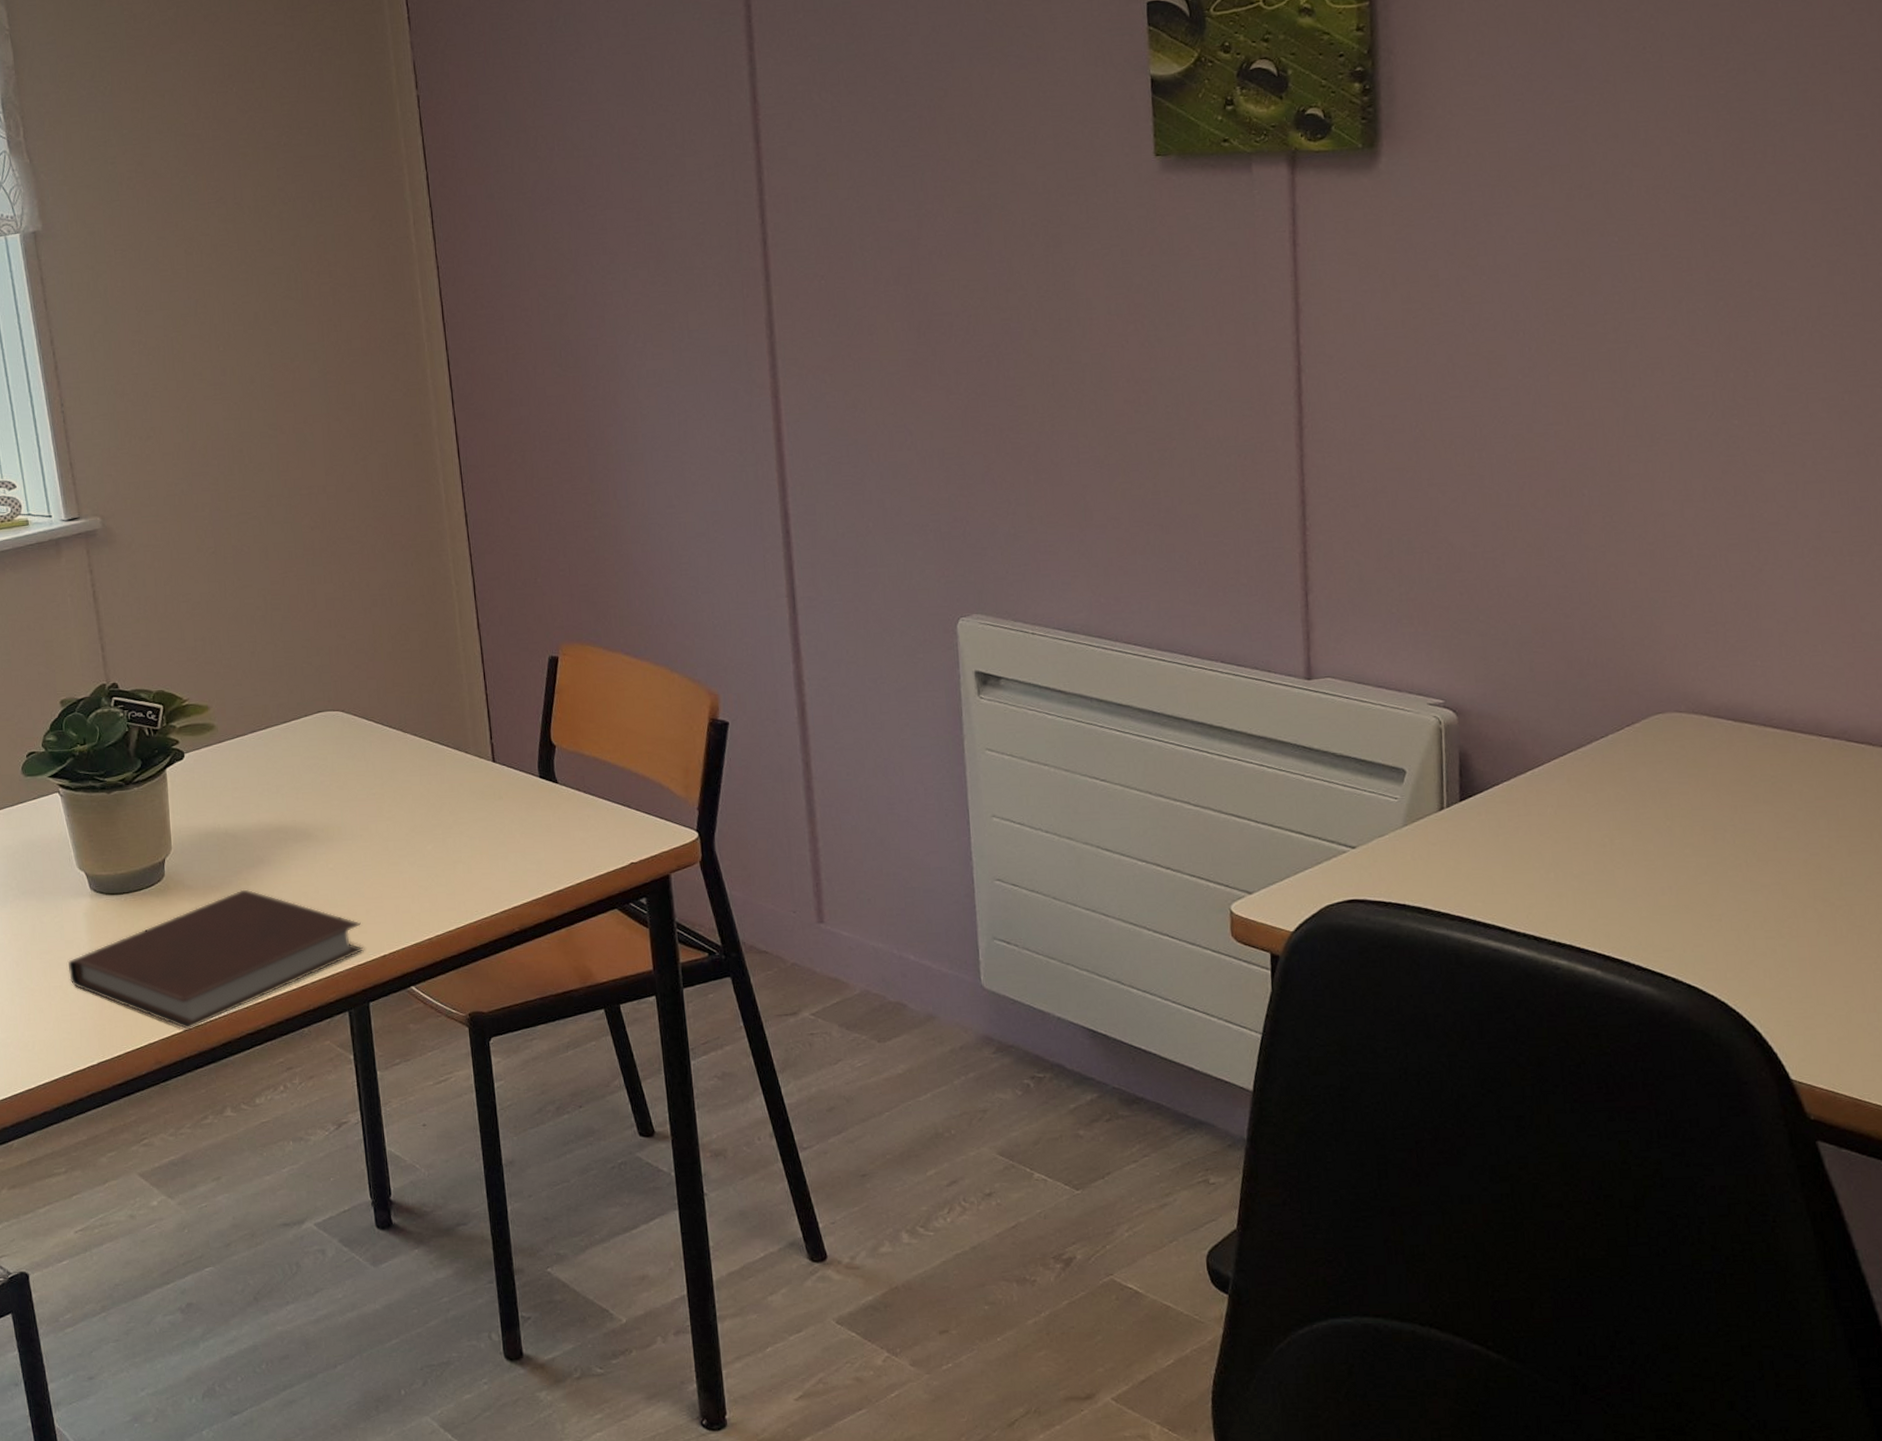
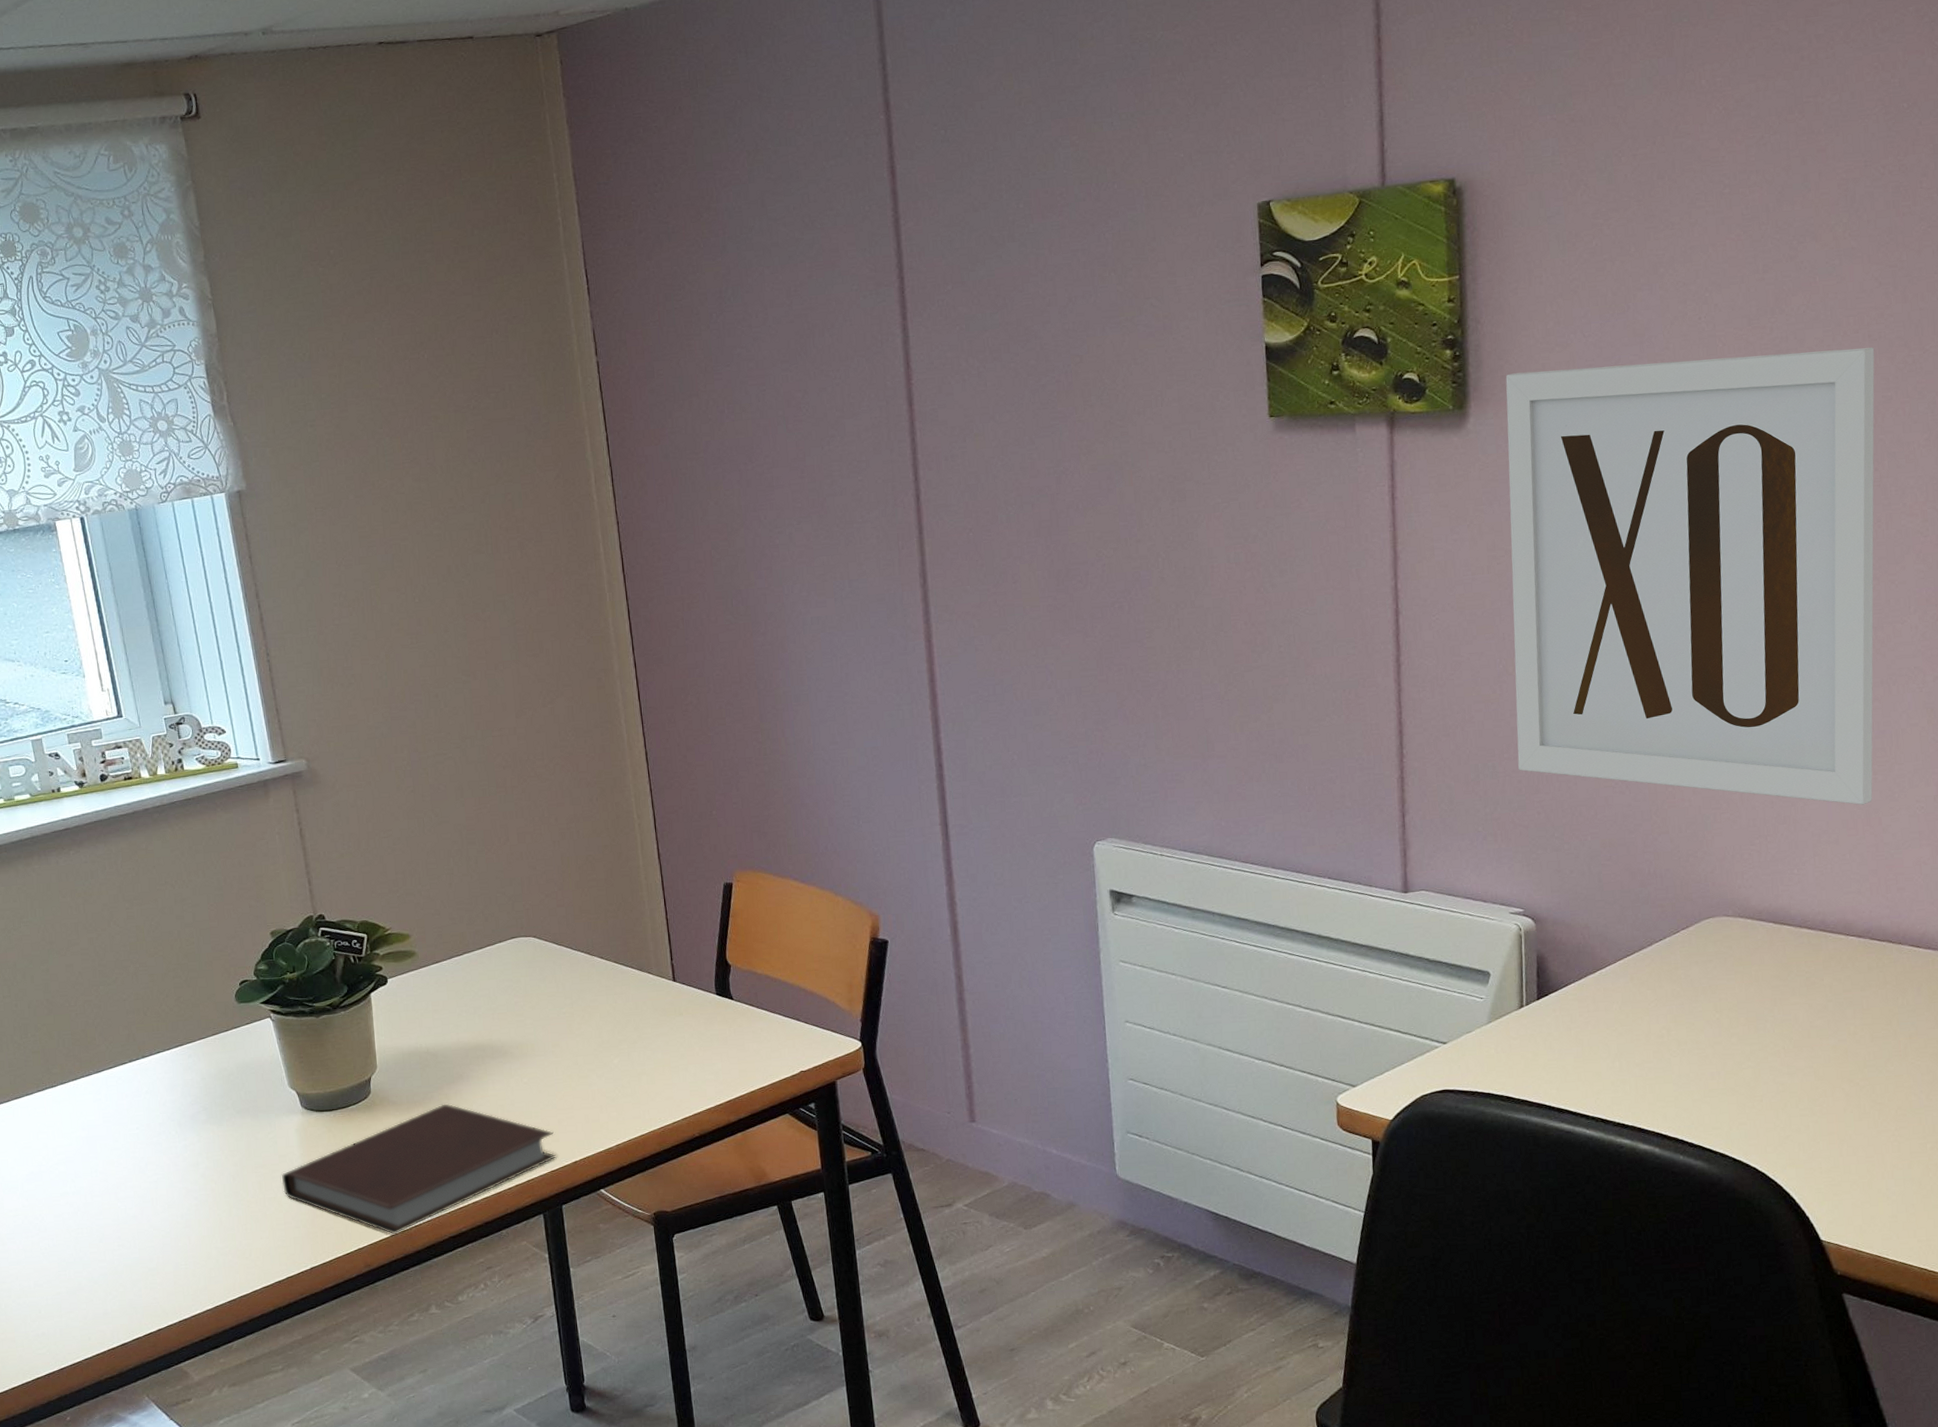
wall art: none [1422,80,1849,590] -> present [1505,347,1875,805]

